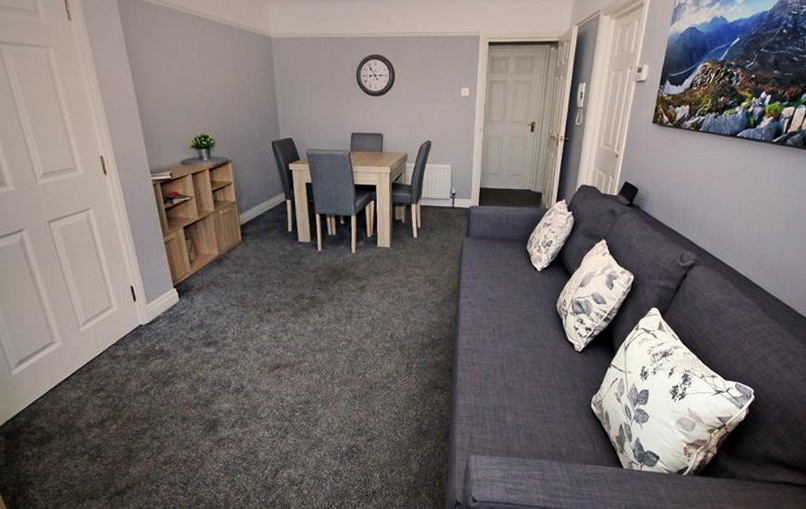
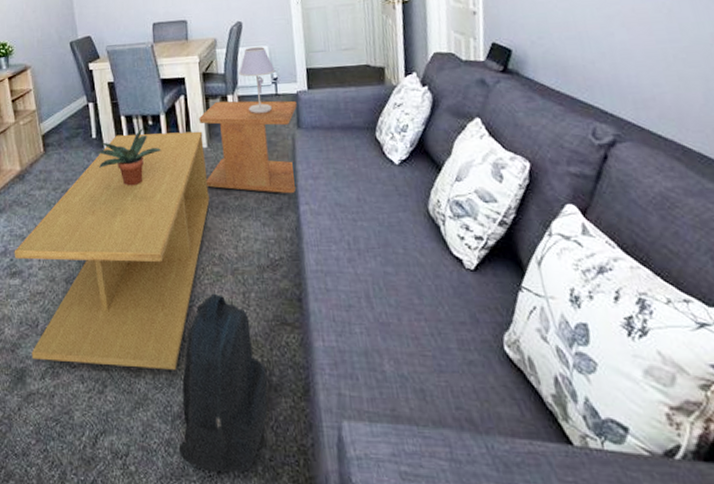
coffee table: none [210,230,388,421] -> present [14,131,210,370]
potted plant: none [291,226,350,275] -> present [96,128,162,186]
backpack: none [344,363,419,493] -> present [178,293,268,473]
side table: none [385,209,468,289] -> present [199,100,298,194]
table lamp: none [424,165,455,223] -> present [239,47,276,114]

